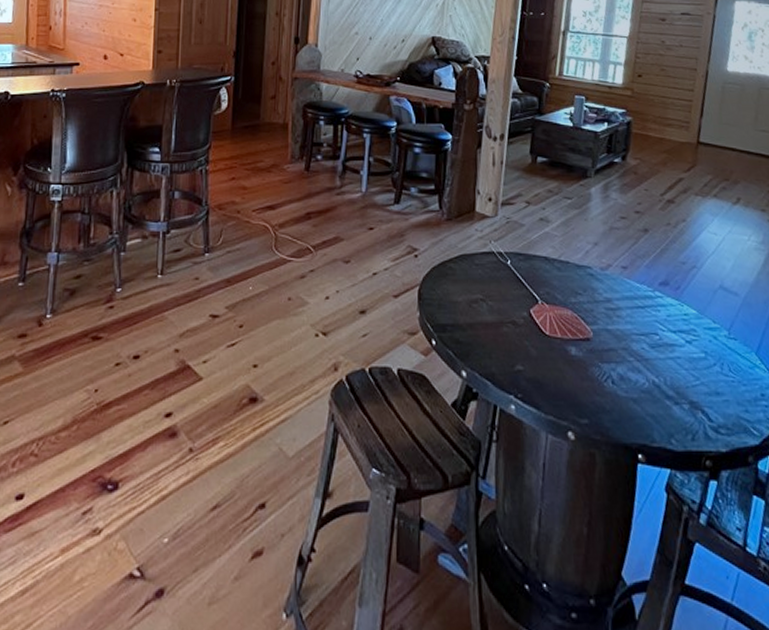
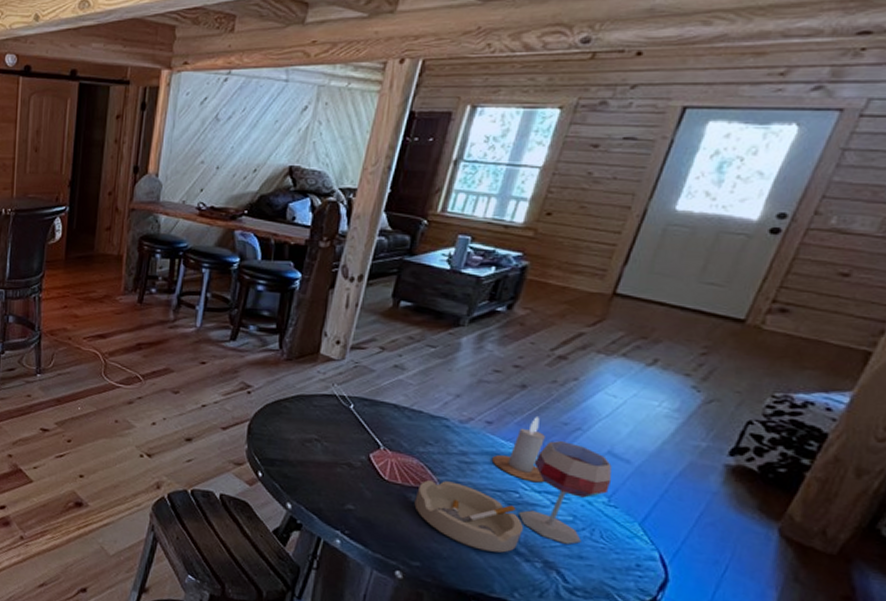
ashtray: none [574,330,668,398] -> present [414,479,523,553]
candle: none [631,258,677,323] -> present [491,417,545,483]
wineglass: none [662,280,728,381] -> present [519,441,612,545]

